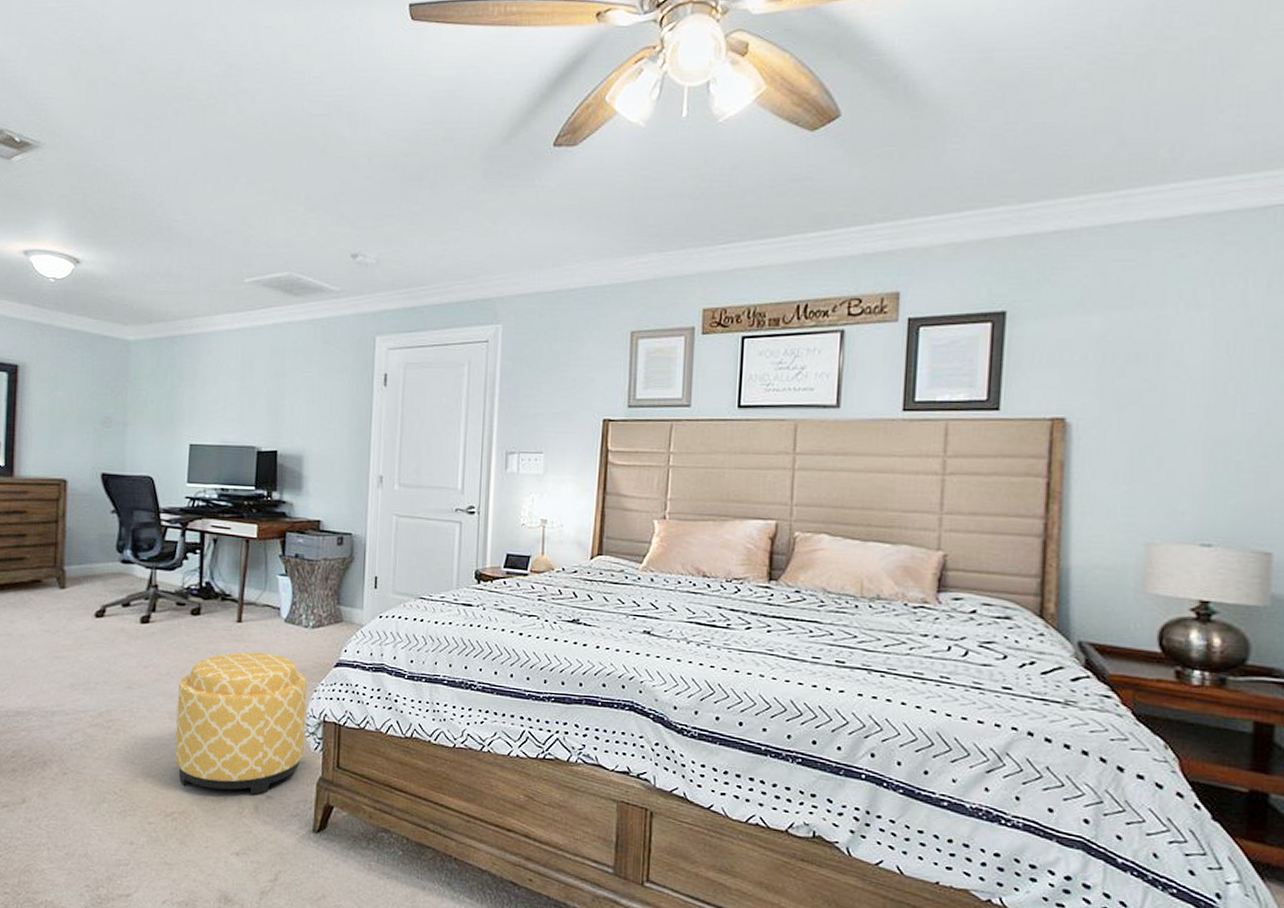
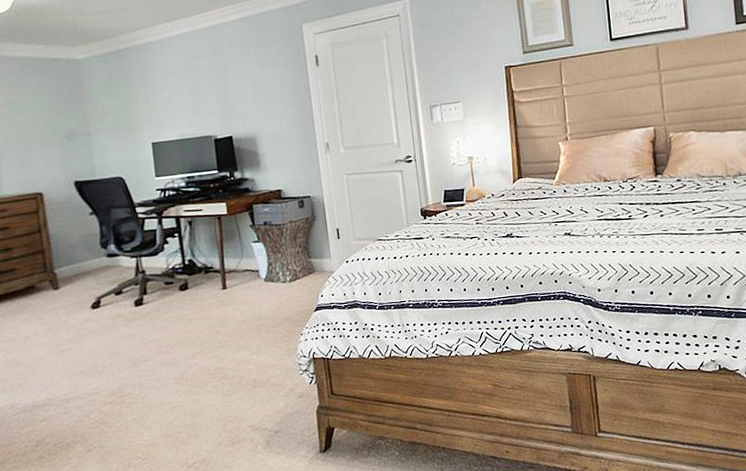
ottoman: present [175,652,307,796] -> none [179,310,301,438]

